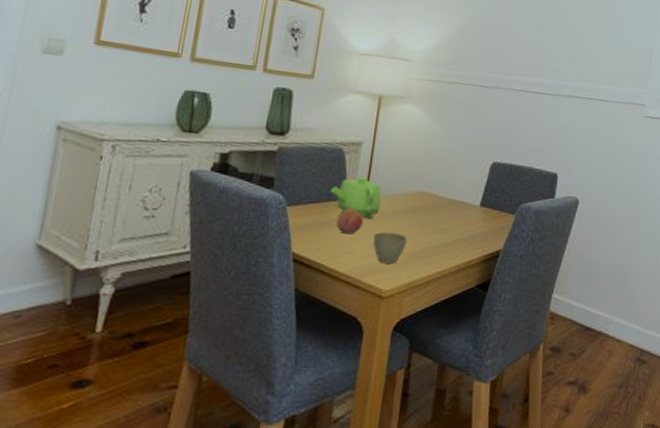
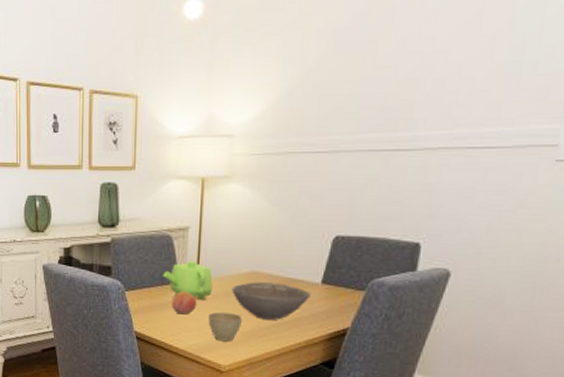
bowl: none [398,202,471,241] -> present [231,282,311,320]

